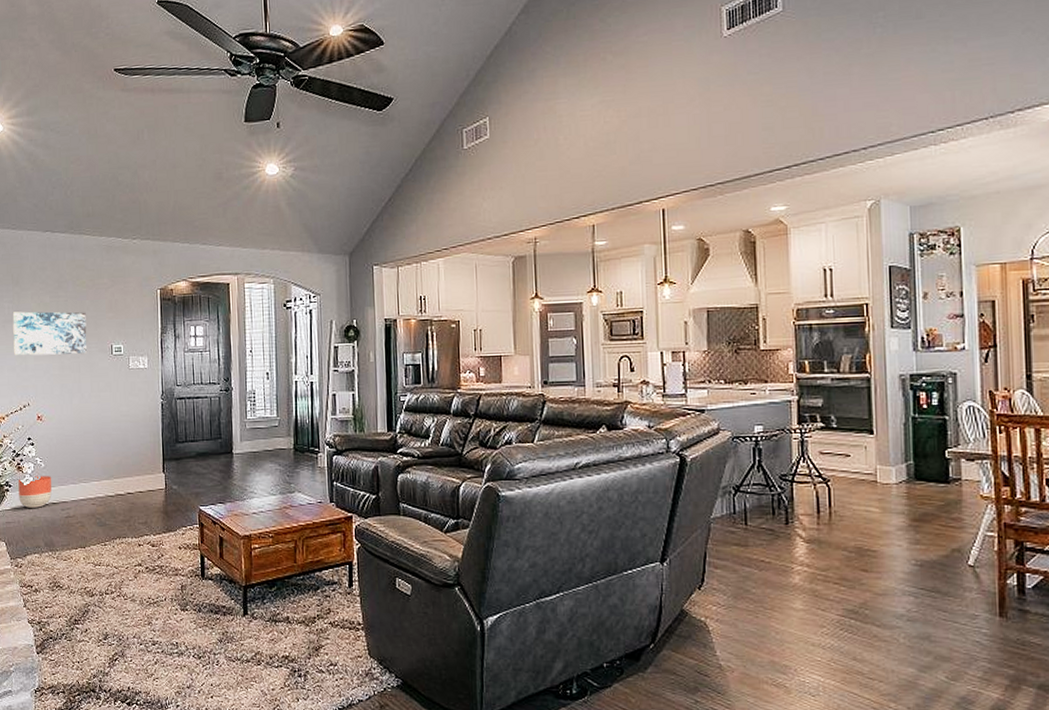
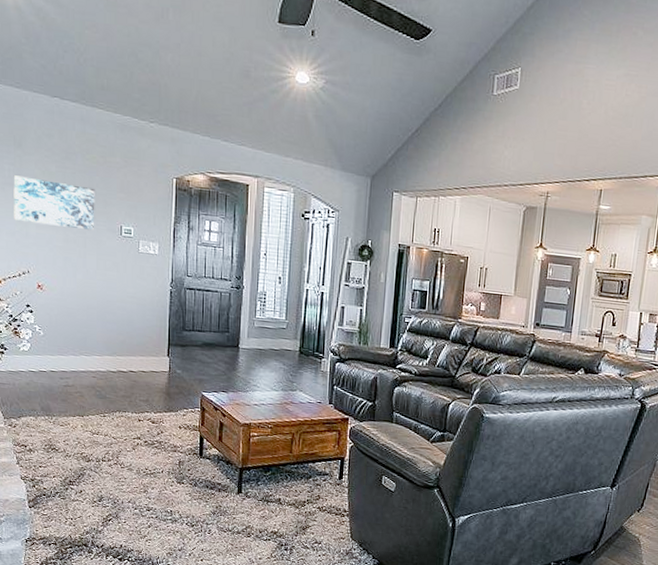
planter: present [18,476,52,508] -> none [14,343,51,374]

